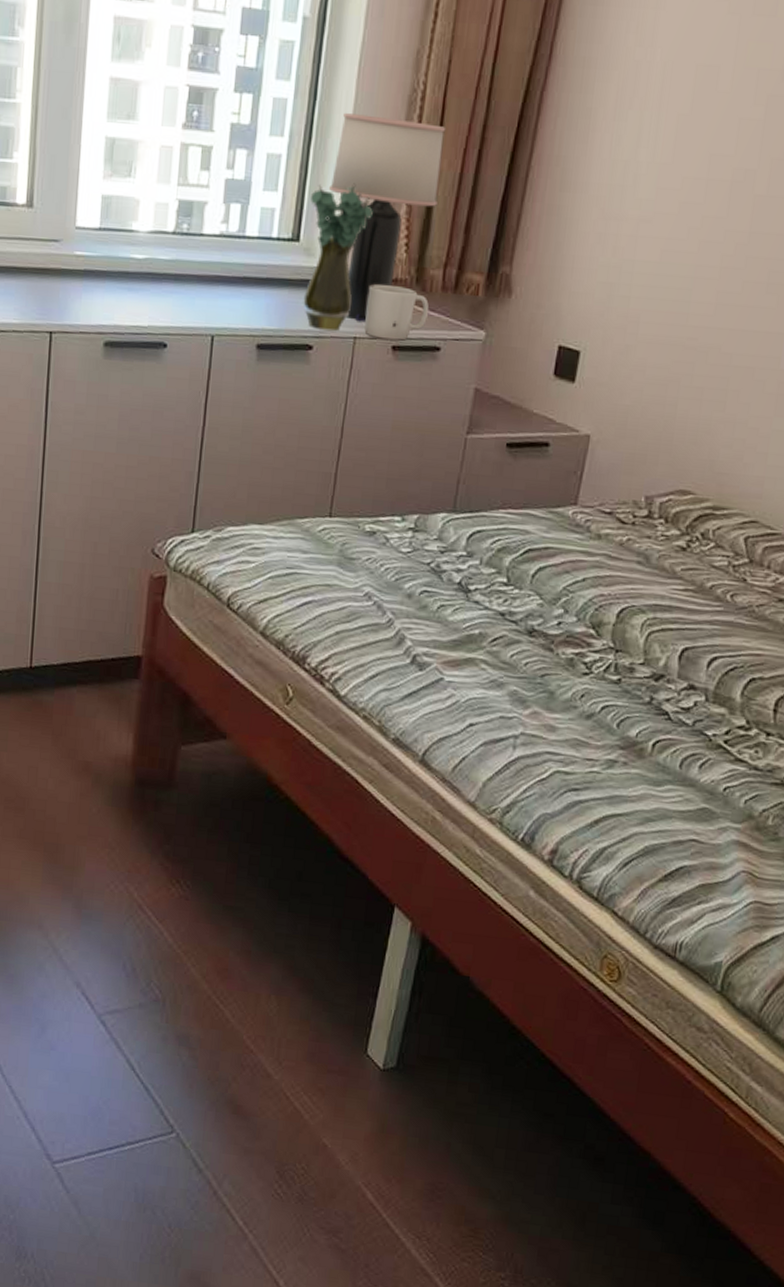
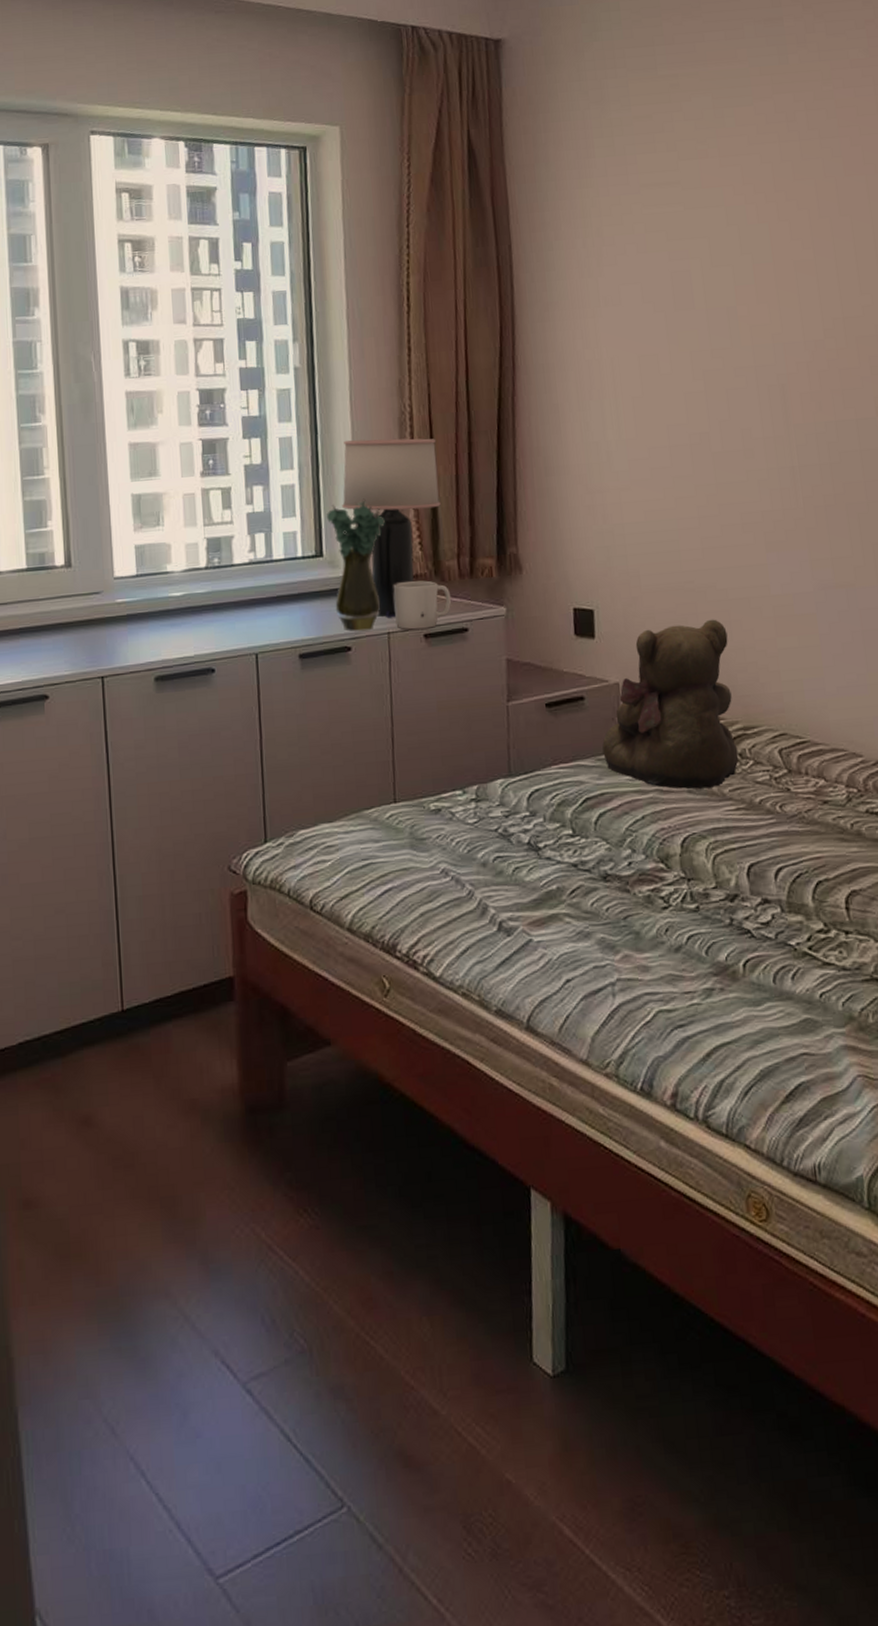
teddy bear: none [556,382,721,563] -> present [602,619,739,789]

